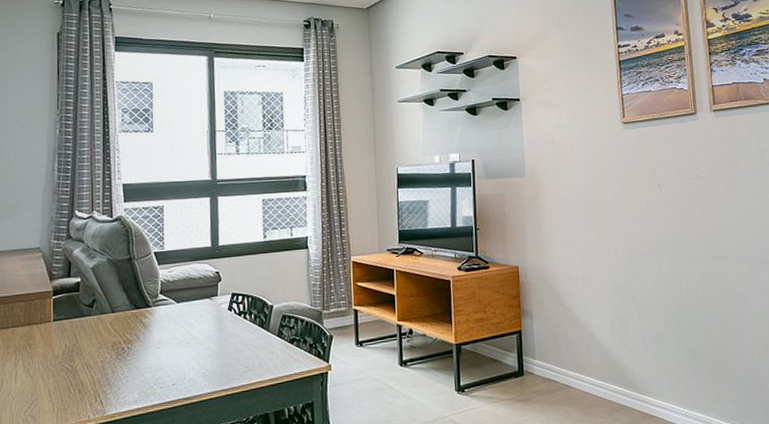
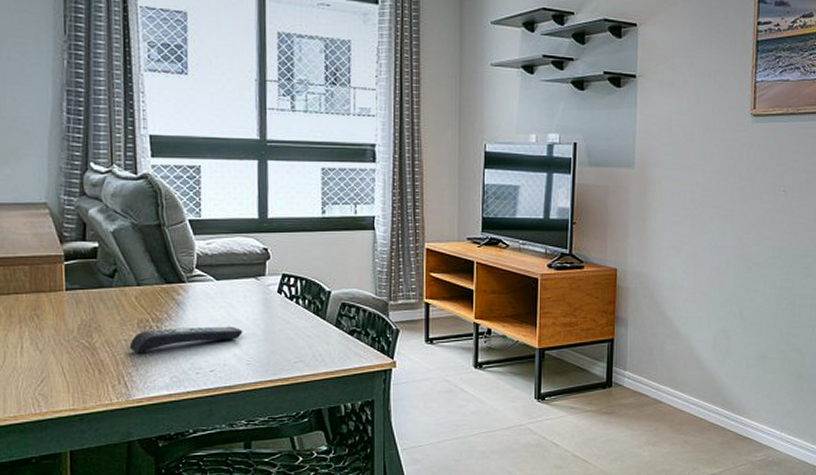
remote control: none [105,342,200,373] -> present [129,326,243,353]

